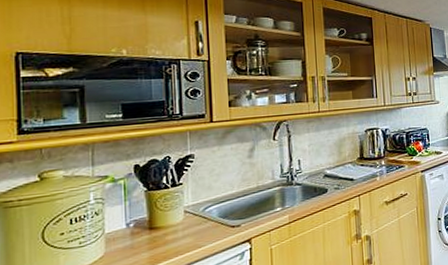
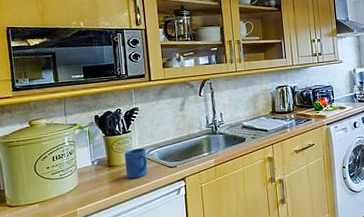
mug: none [172,204,203,244] -> present [124,148,148,179]

